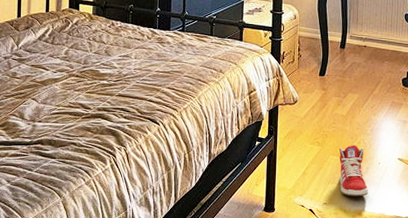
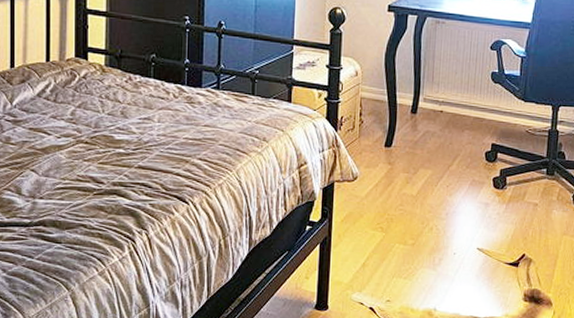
sneaker: present [339,145,369,197] -> none [406,231,441,293]

